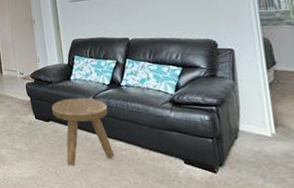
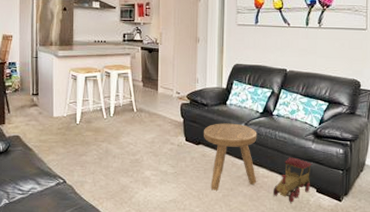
toy train: none [134,128,177,176] -> present [272,157,313,203]

